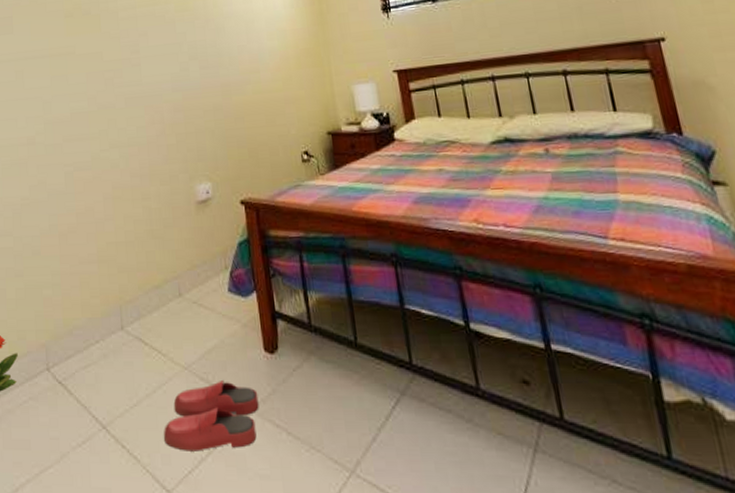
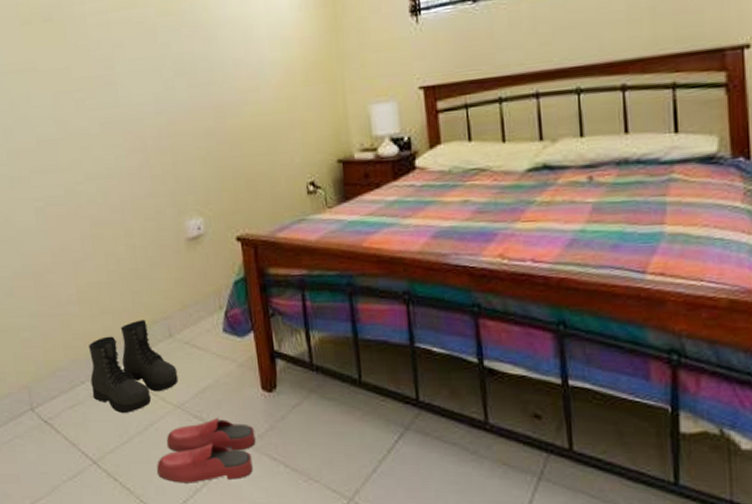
boot: none [104,279,187,374] -> present [89,319,179,413]

